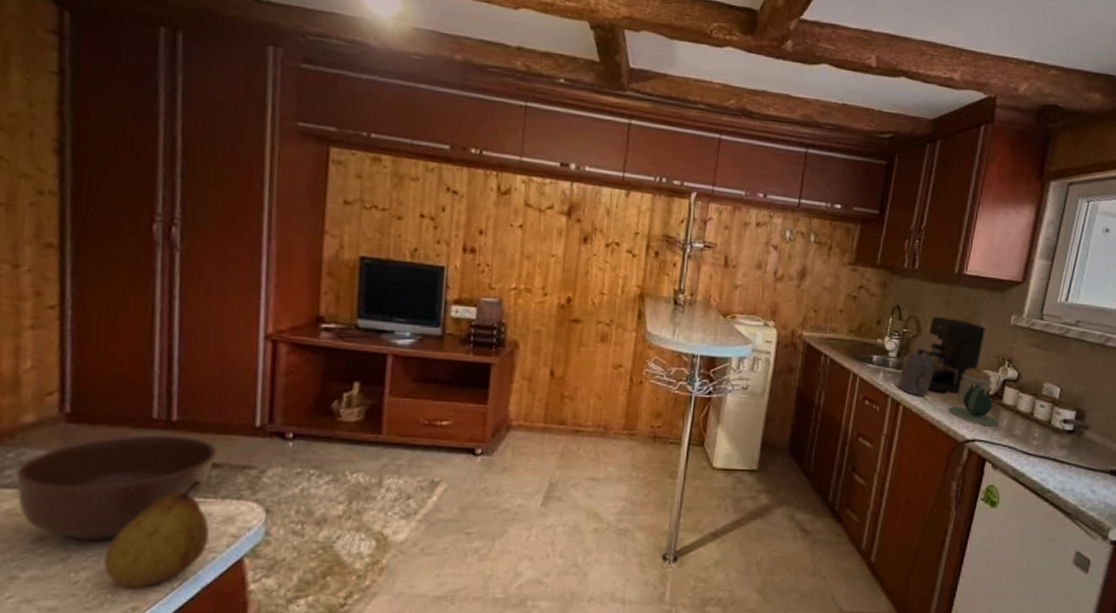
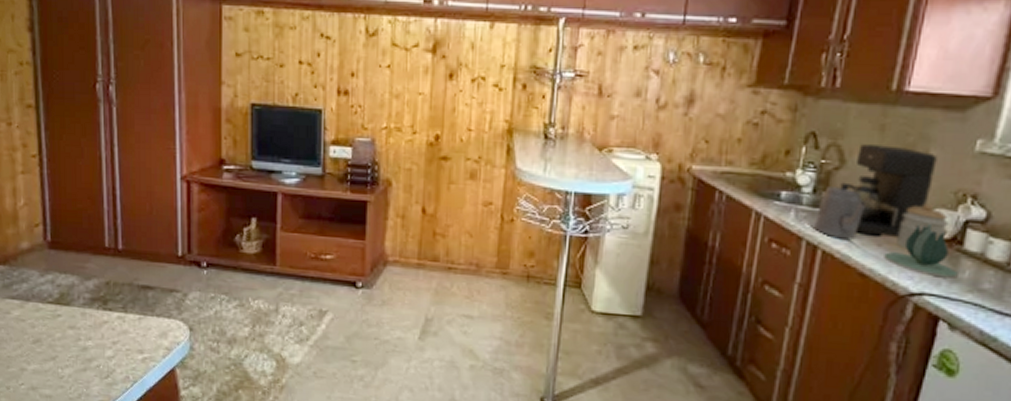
bowl: present [16,435,217,542] -> none [20,260,151,346]
fruit: present [104,480,209,588] -> none [80,300,149,386]

